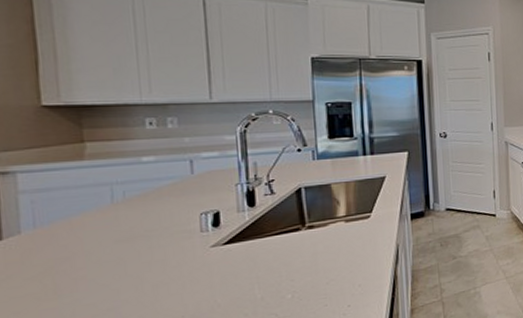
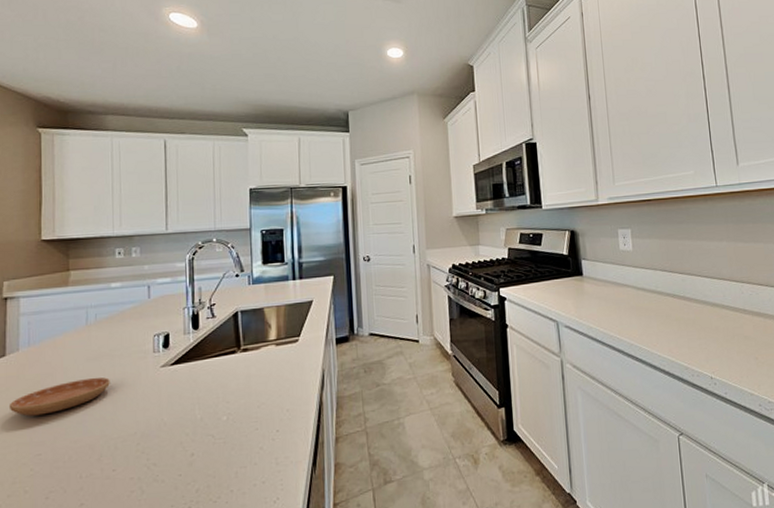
saucer: none [12,259,148,306] -> present [8,377,110,417]

